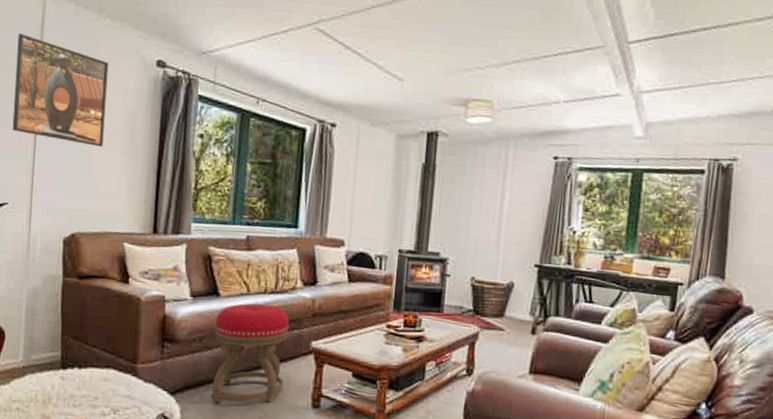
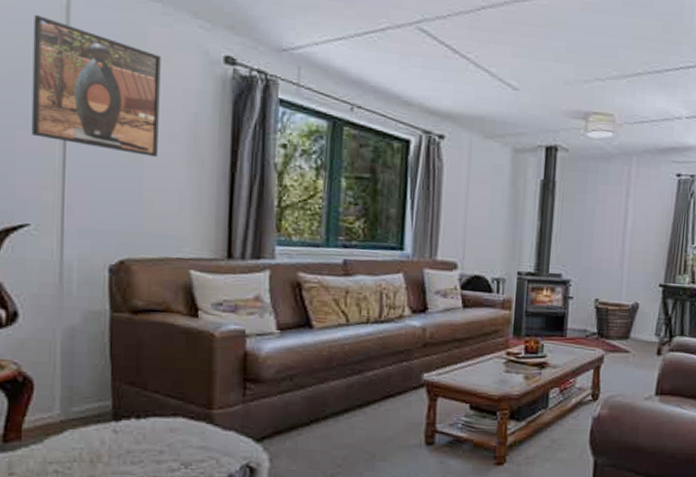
stool: present [210,303,290,404] -> none [305,335,397,448]

